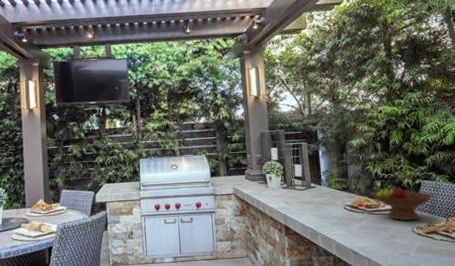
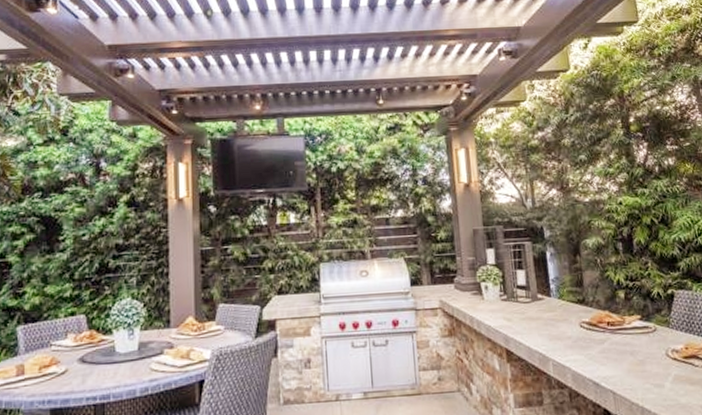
fruit bowl: present [373,186,432,222] -> none [615,297,689,343]

